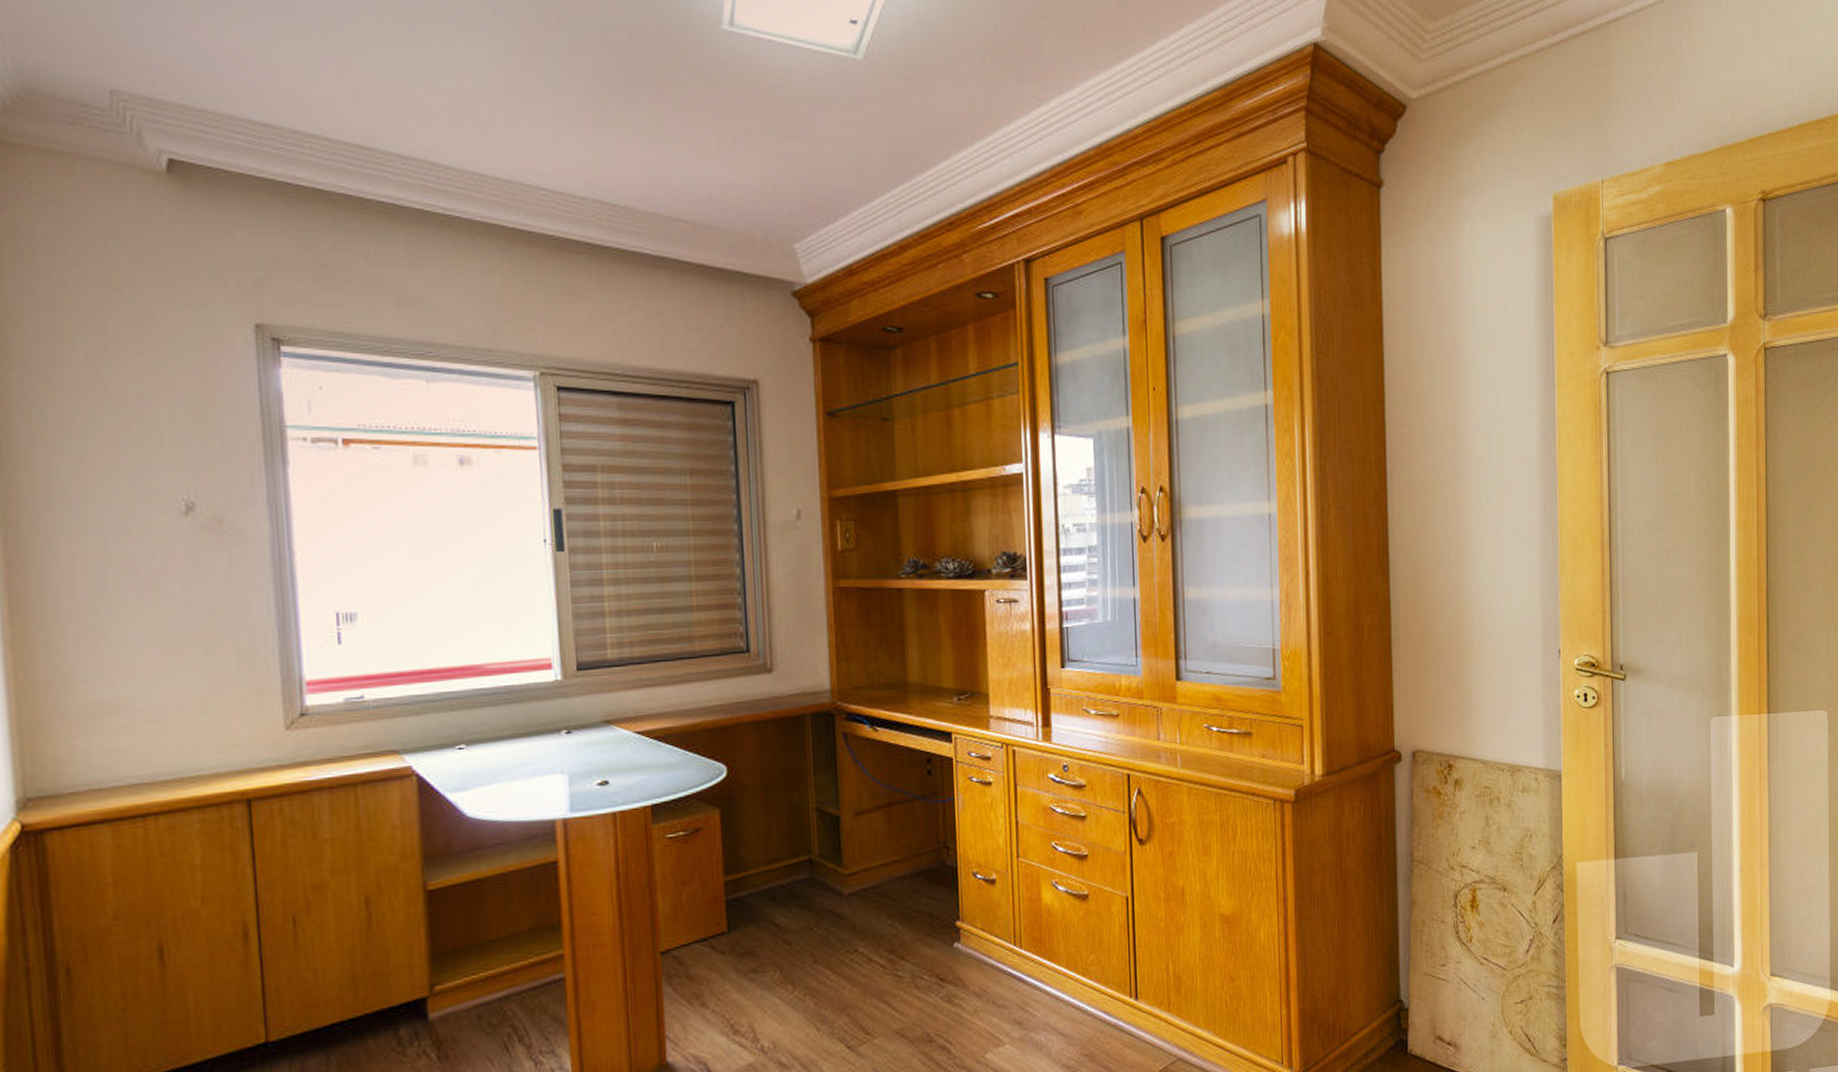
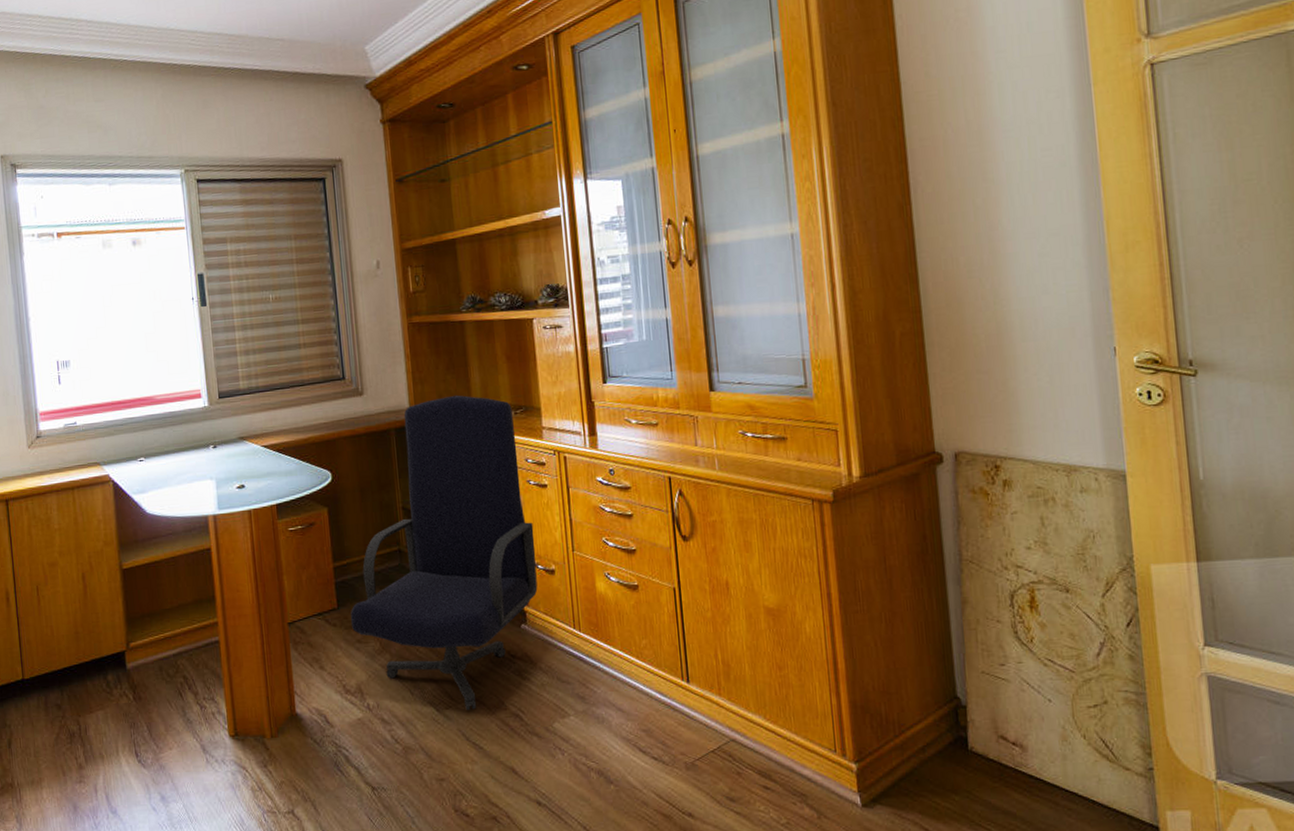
office chair: none [743,675,975,1045] -> present [350,395,538,710]

